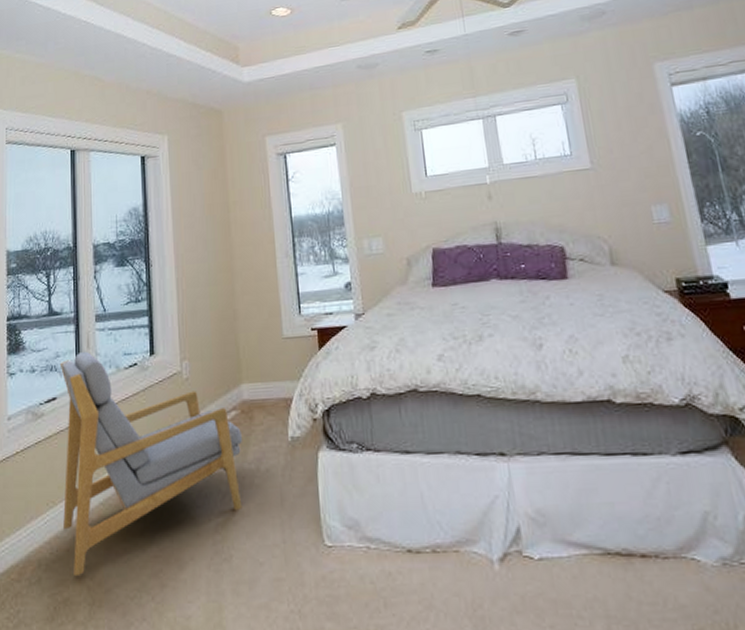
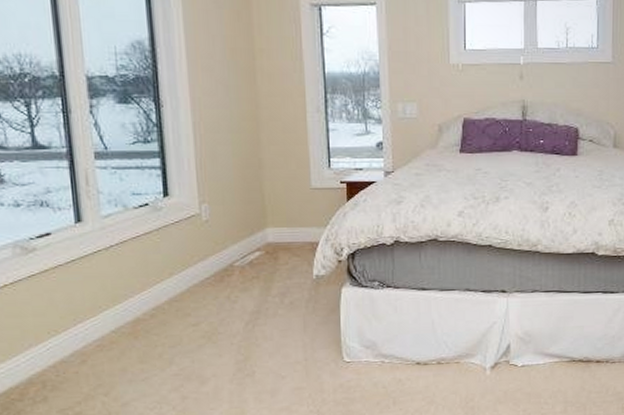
armchair: present [59,351,243,577] -> none [52,188,267,395]

